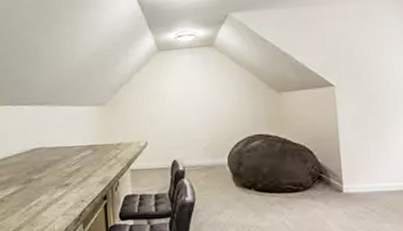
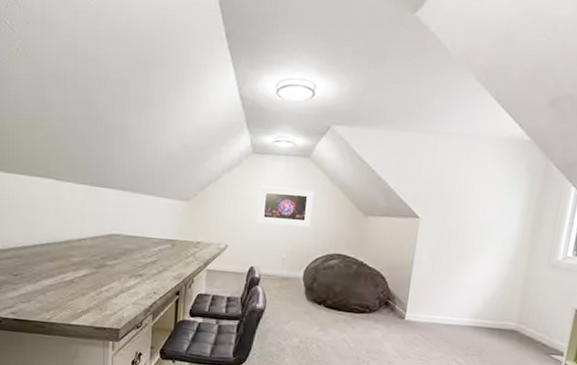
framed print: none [170,76,226,115] -> present [257,186,314,226]

